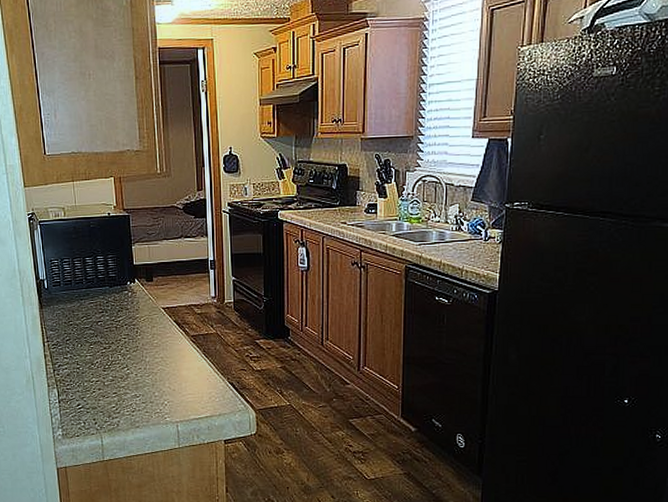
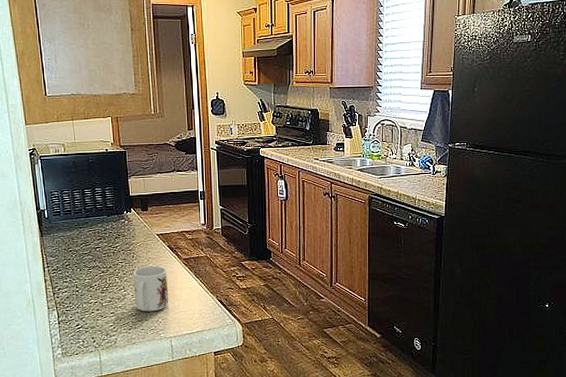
mug: none [137,342,175,393] -> present [133,266,169,312]

